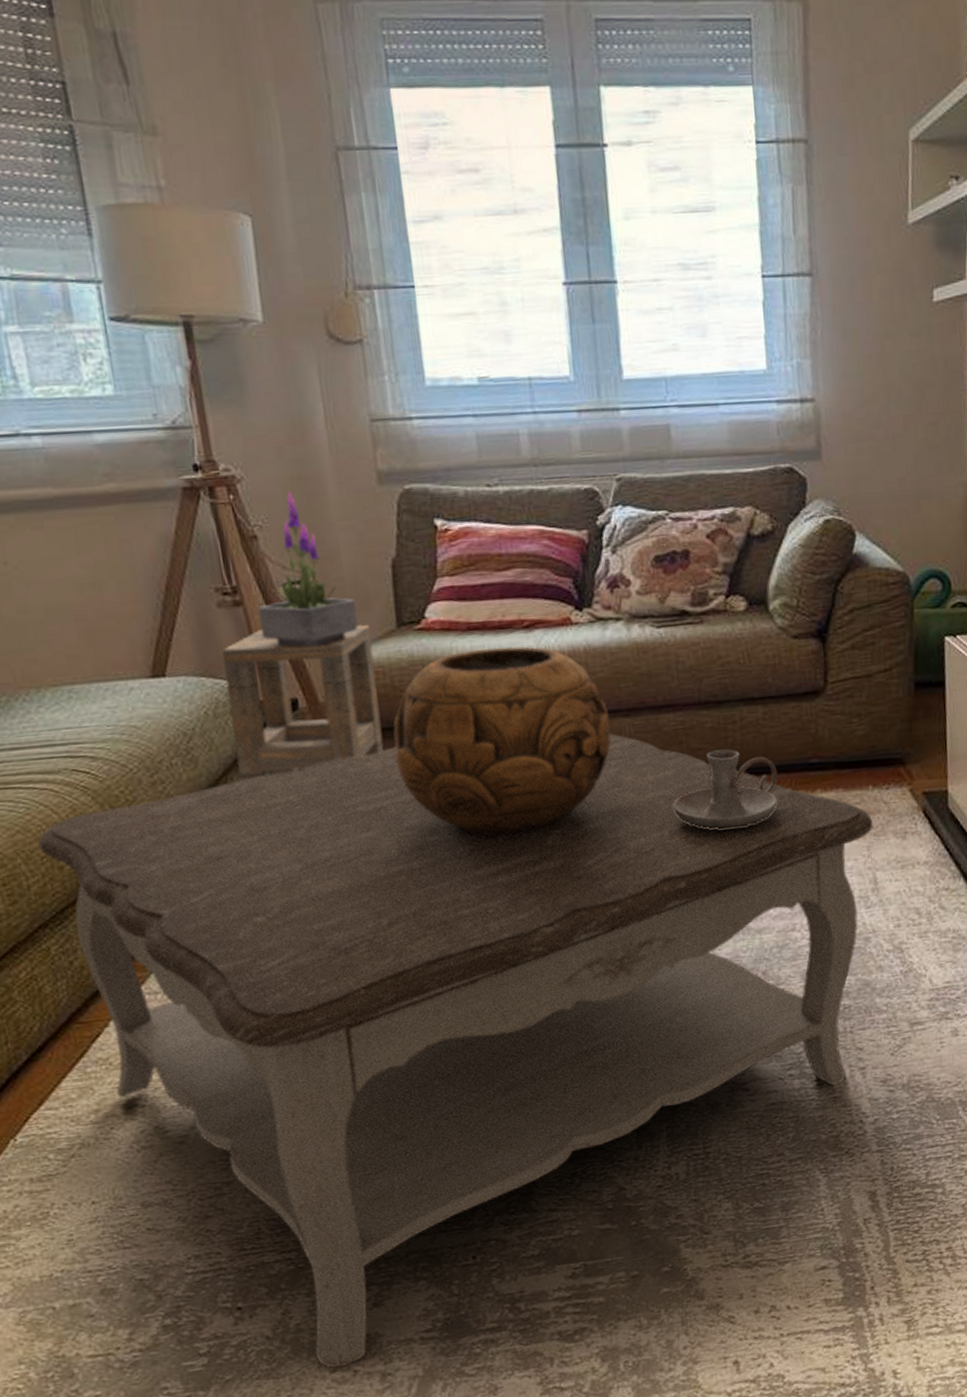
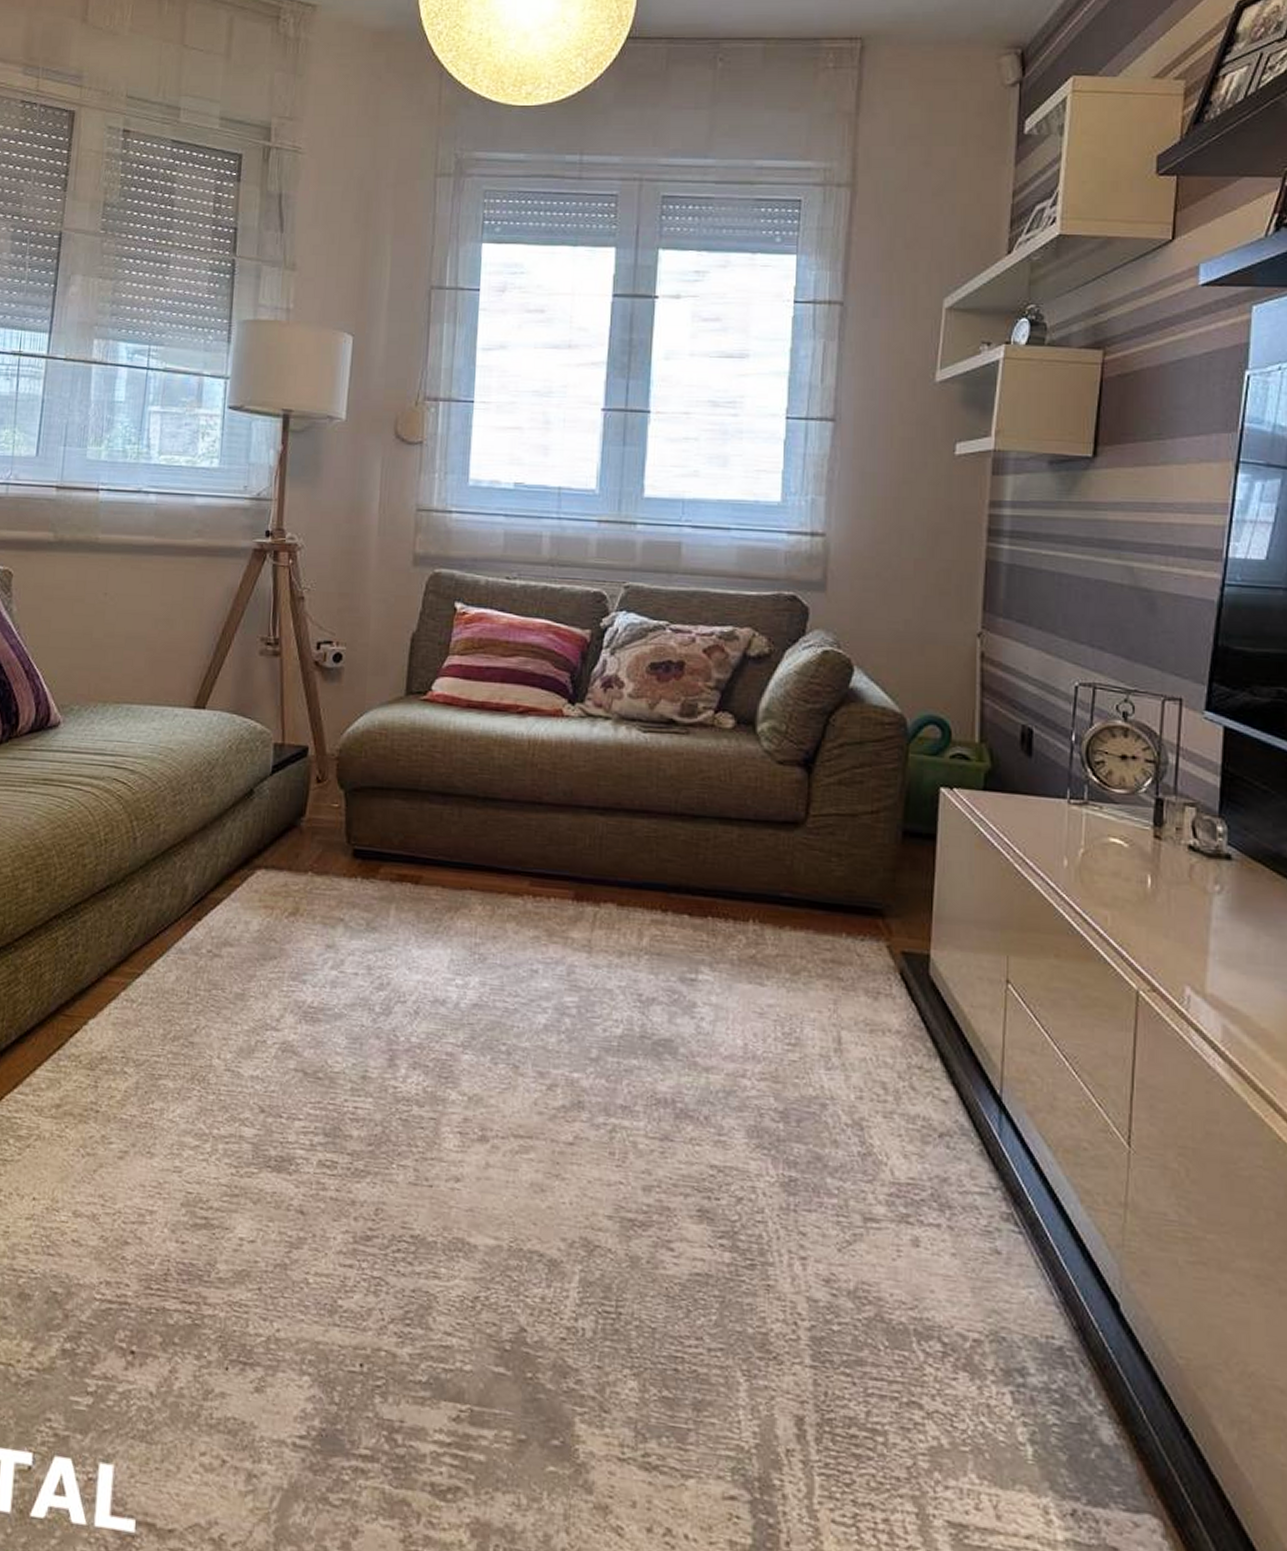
coffee table: present [38,733,874,1368] -> none [71,806,844,1453]
side table: present [222,624,385,781] -> none [246,679,382,815]
potted plant: present [257,492,358,648] -> none [290,563,373,703]
decorative bowl: present [393,646,611,835] -> none [381,726,585,913]
candle holder: present [673,749,778,829] -> none [635,865,746,952]

